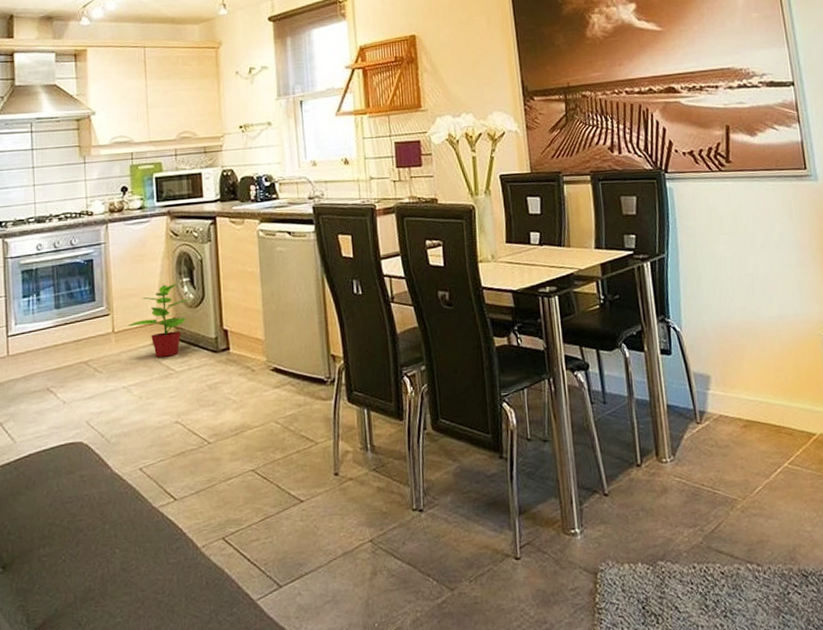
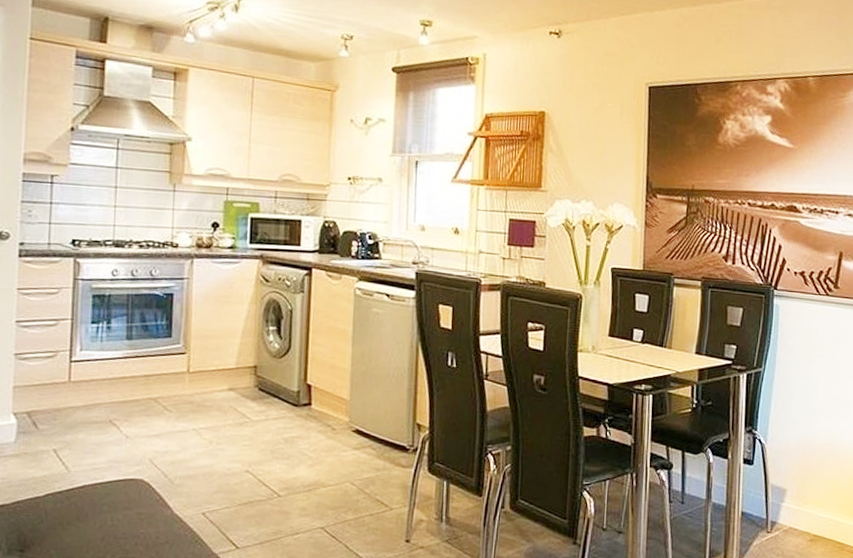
potted plant: present [128,283,192,357] -> none [205,329,276,404]

